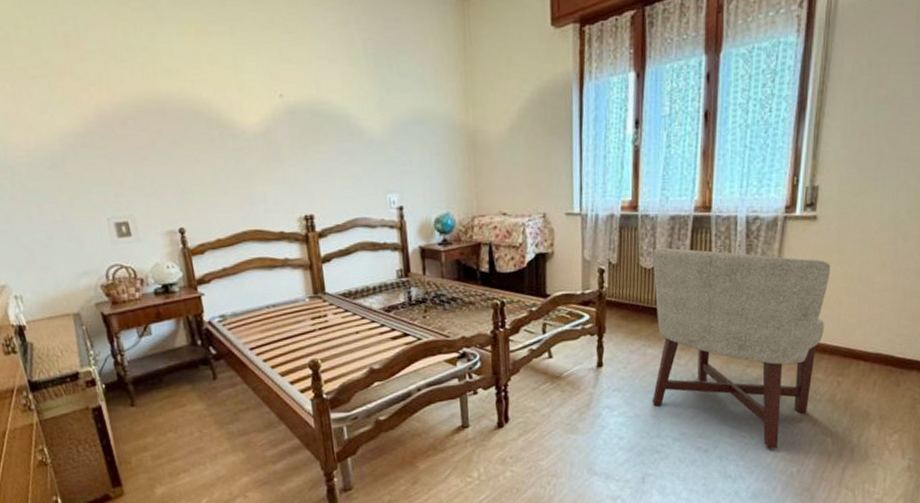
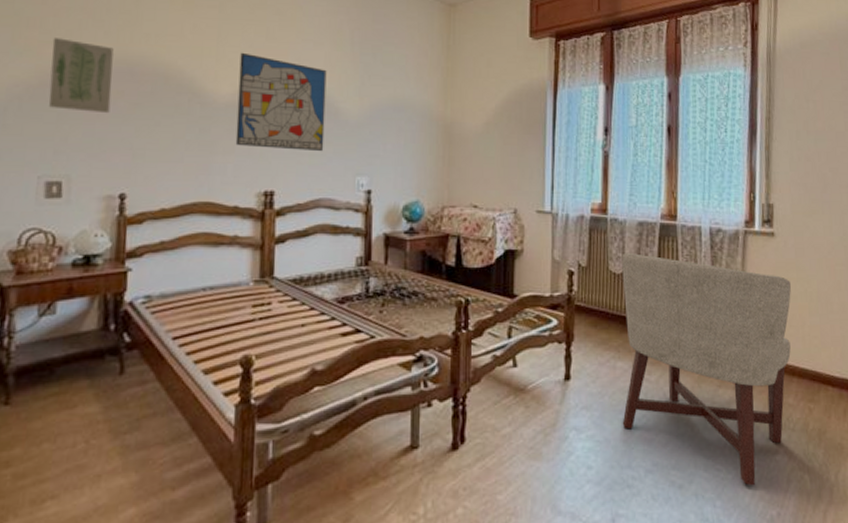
wall art: none [85,83,153,155] -> present [48,38,114,114]
wall art: none [259,78,353,175] -> present [235,52,327,152]

